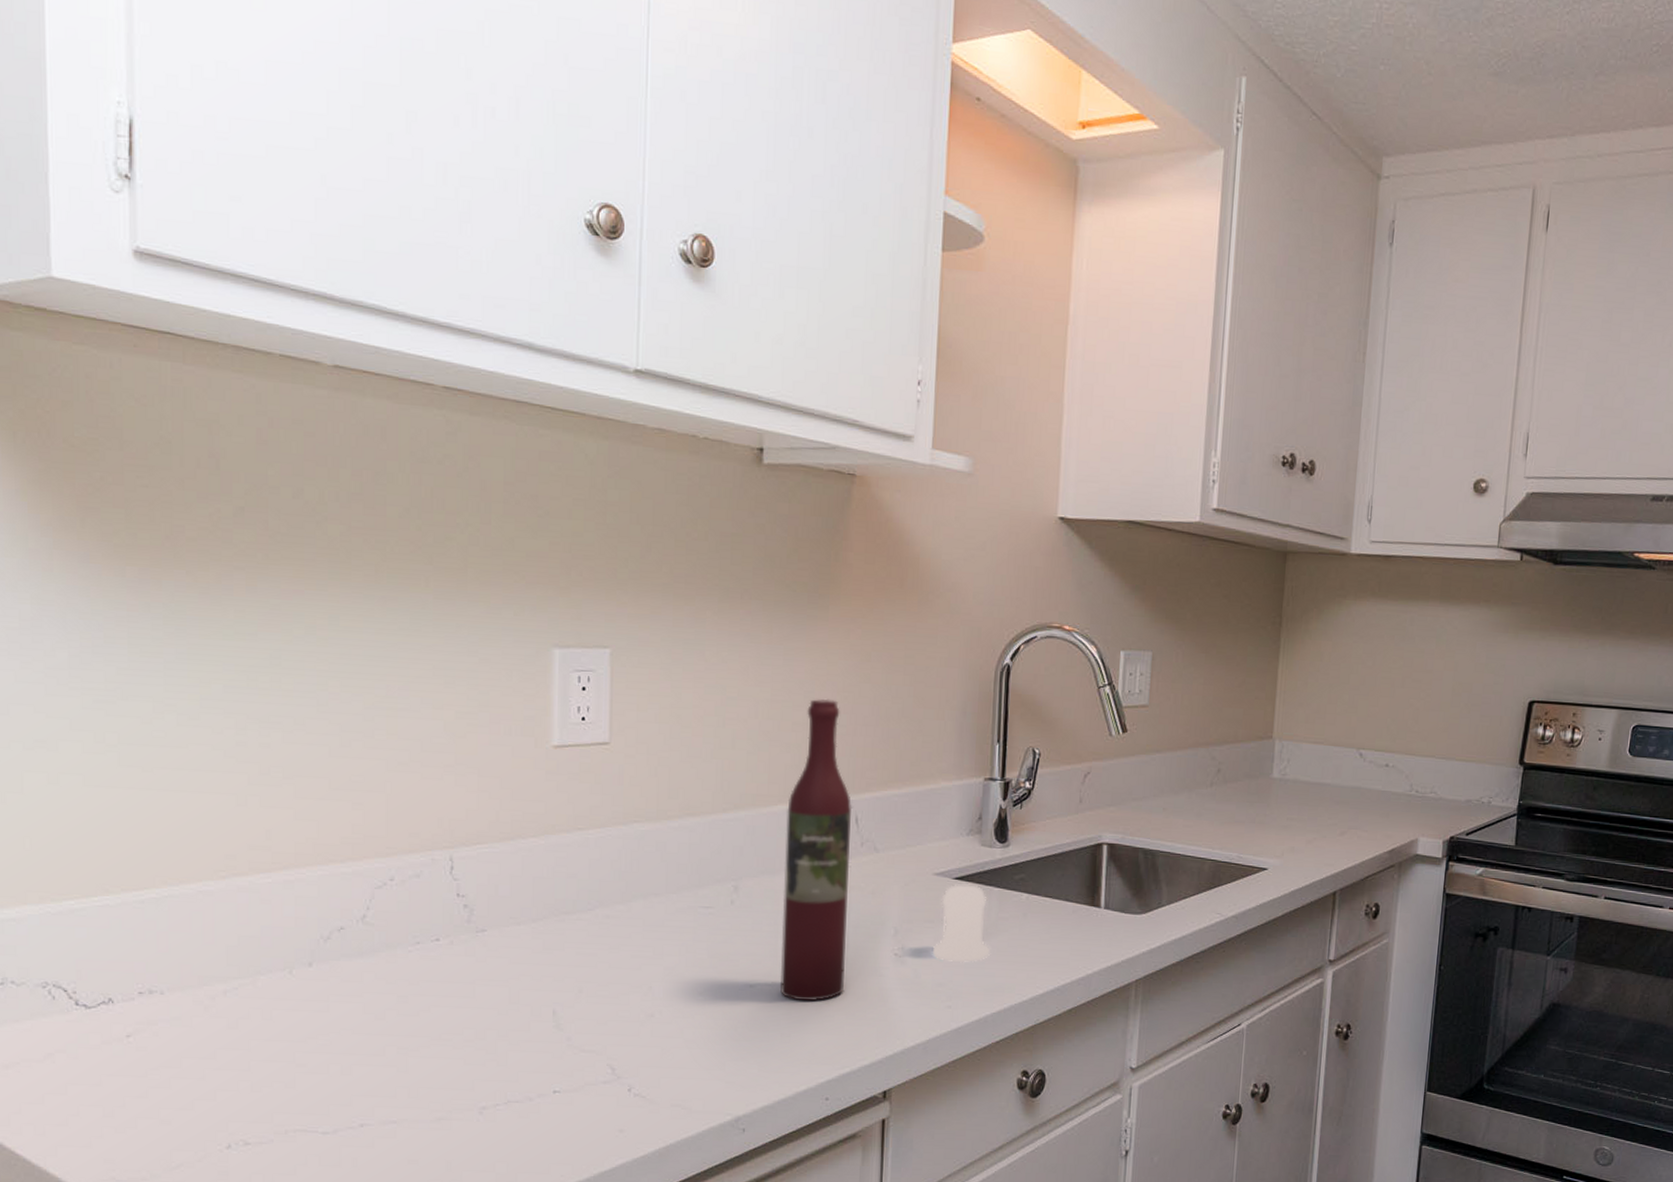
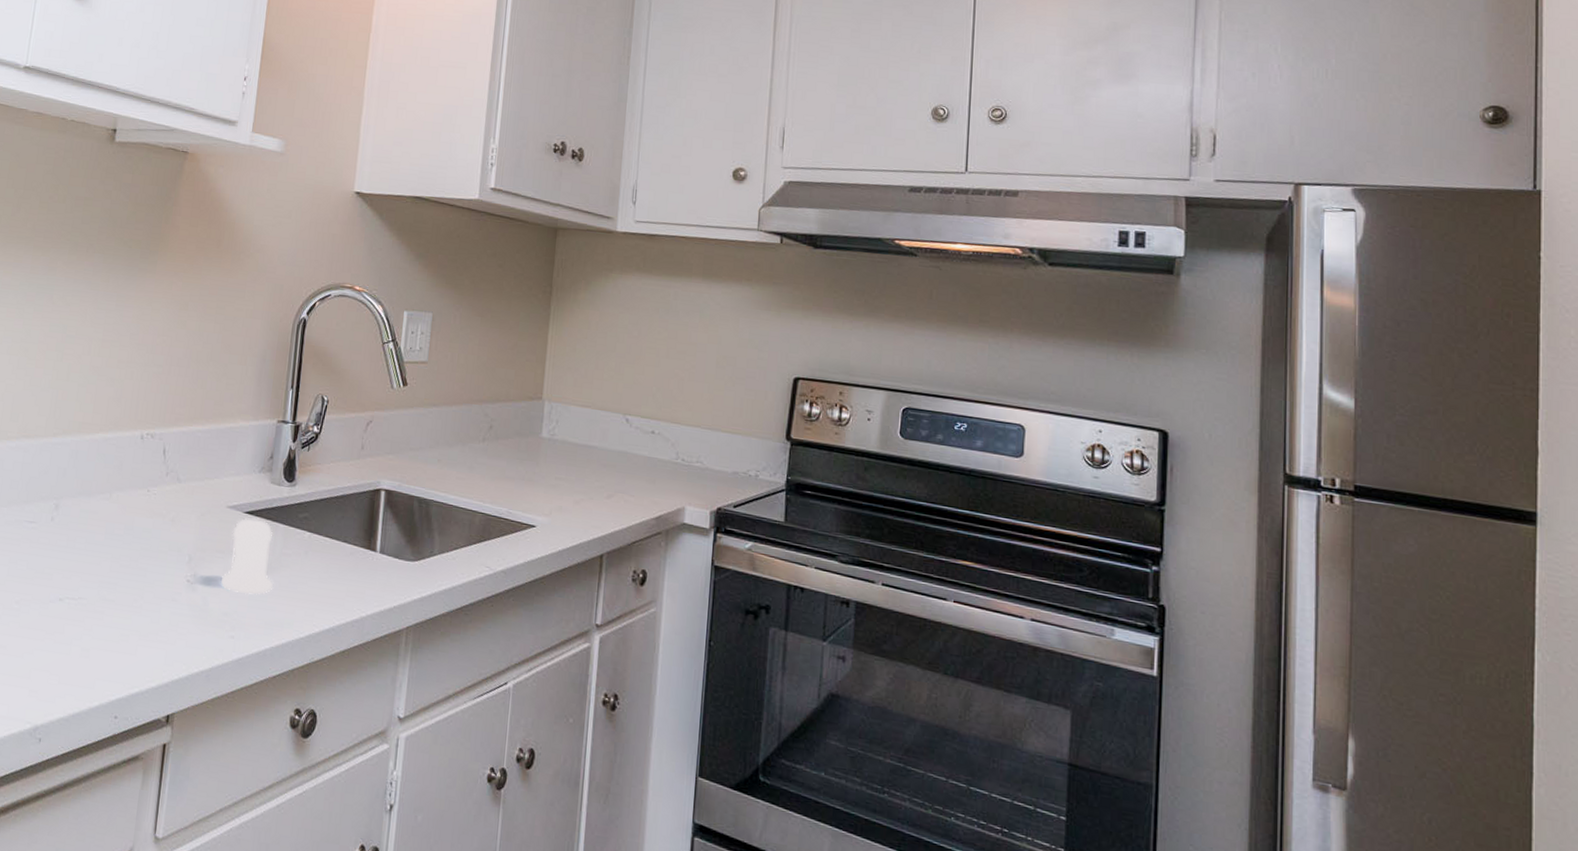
wine bottle: present [780,698,853,1001] -> none [85,341,162,619]

